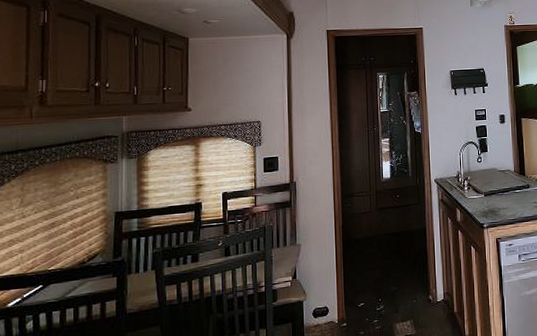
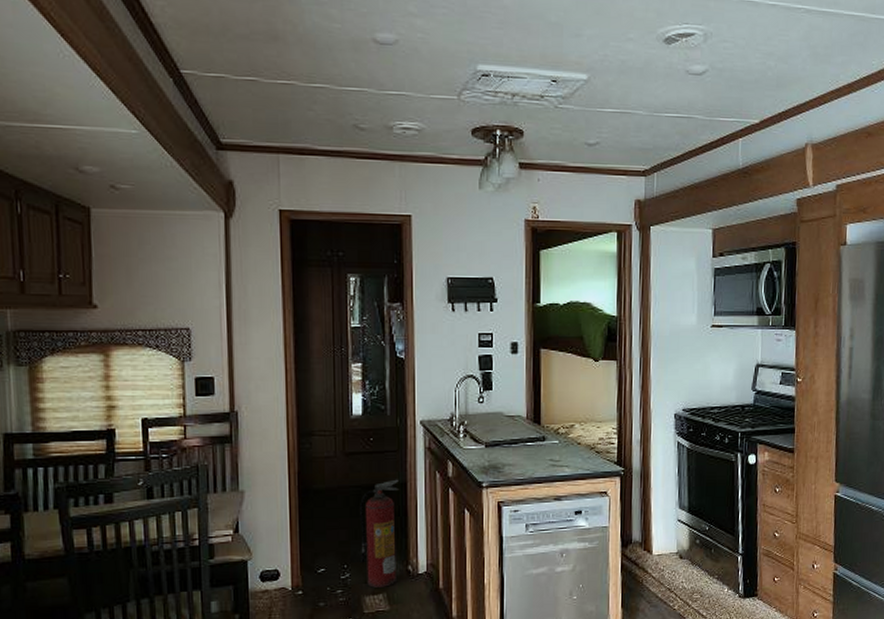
fire extinguisher: none [389,226,421,316] -> present [359,479,400,588]

